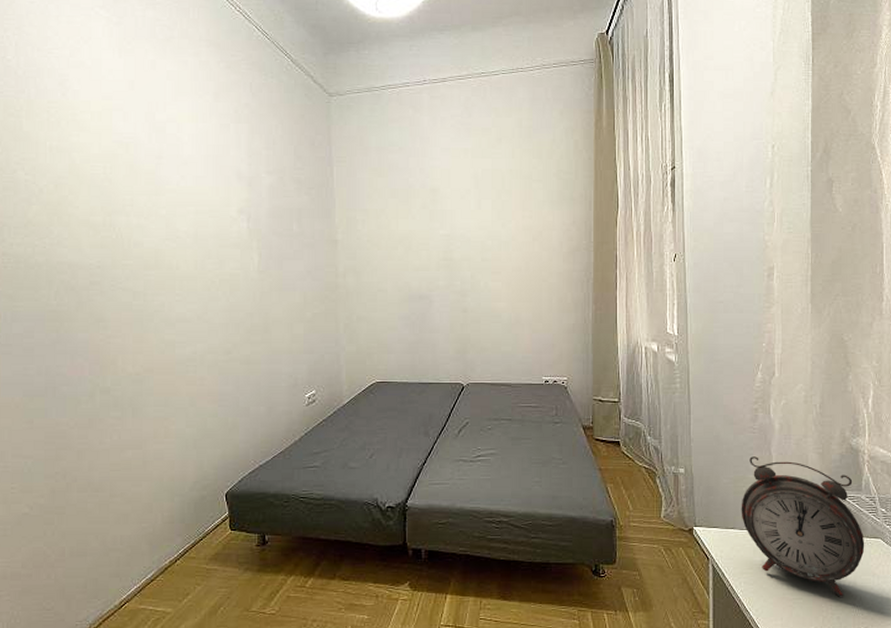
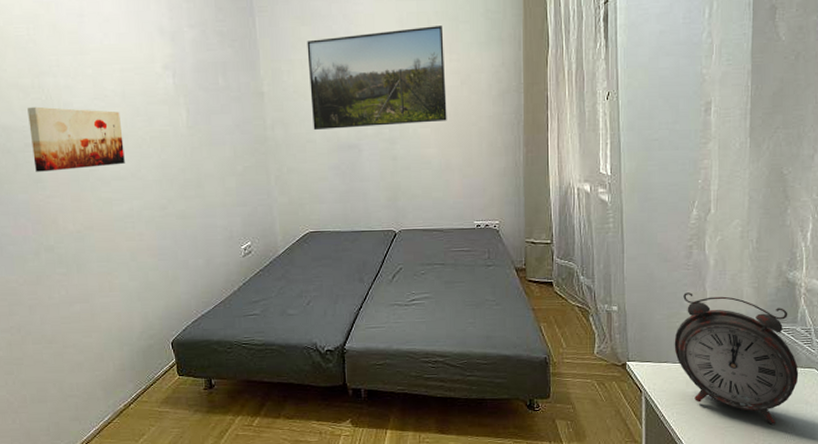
wall art: none [96,244,192,311] -> present [27,106,125,172]
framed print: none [383,183,518,280] -> present [307,26,447,131]

